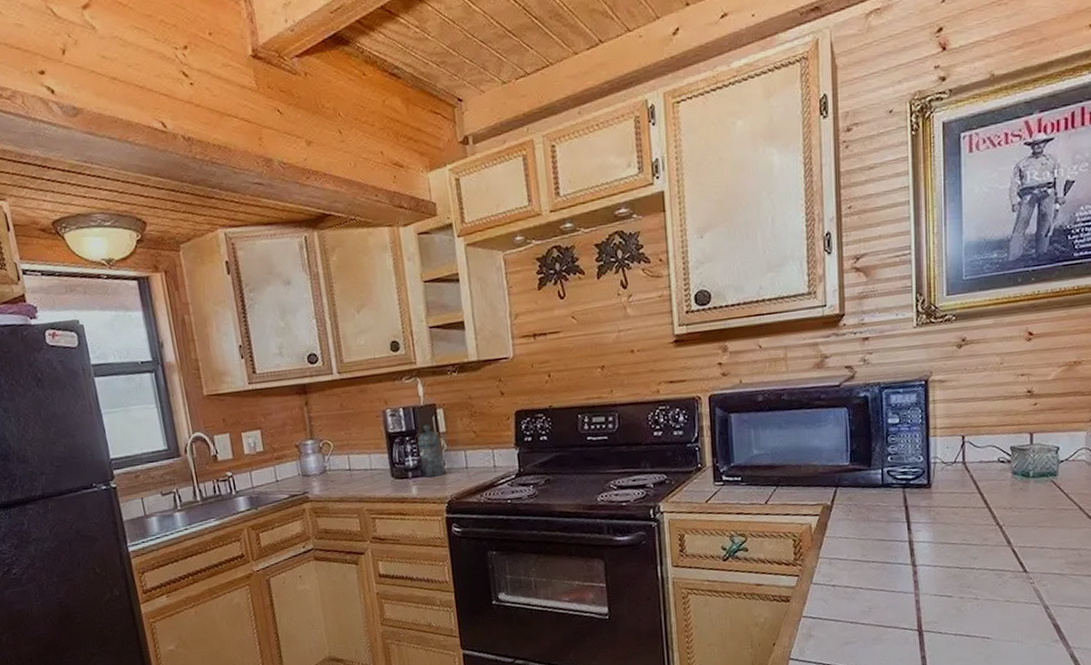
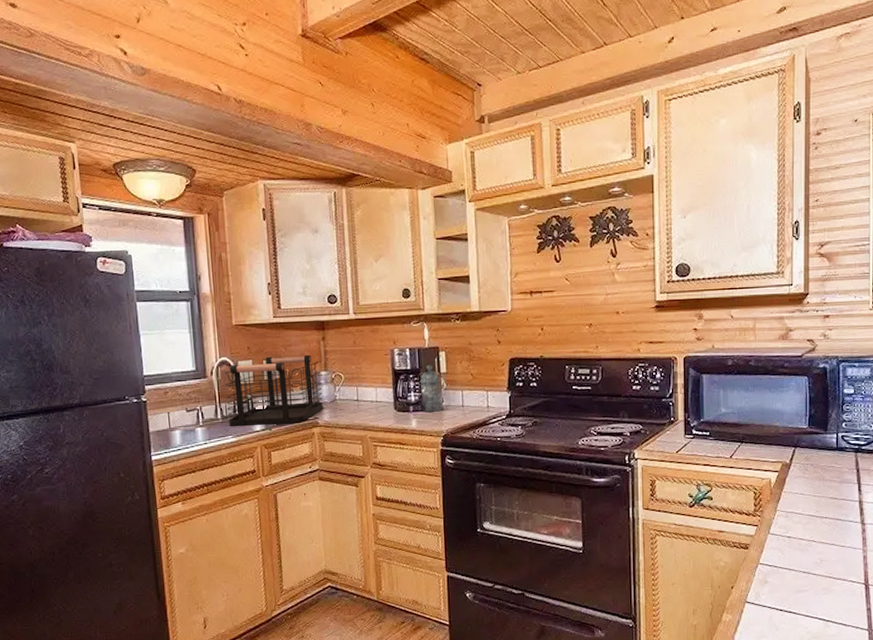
dish rack: none [199,422,313,510] -> present [224,354,324,427]

